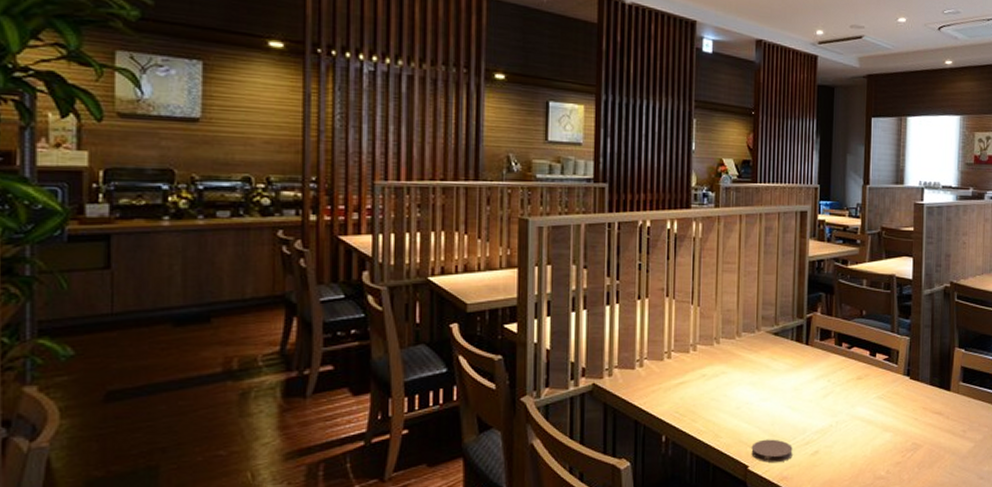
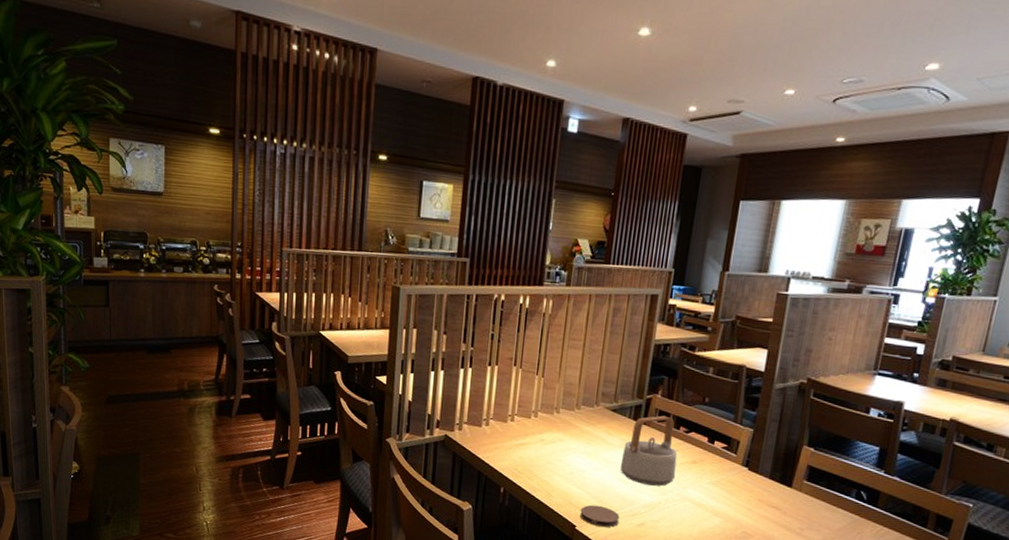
teapot: none [788,333,843,409] -> present [620,415,678,486]

